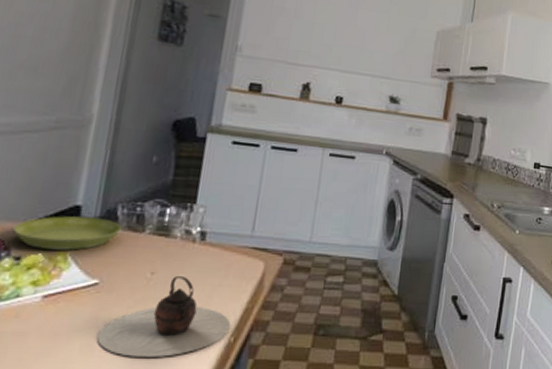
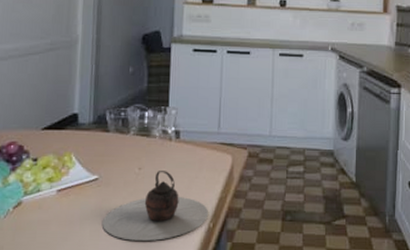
saucer: present [13,216,122,251] -> none [29,123,111,152]

